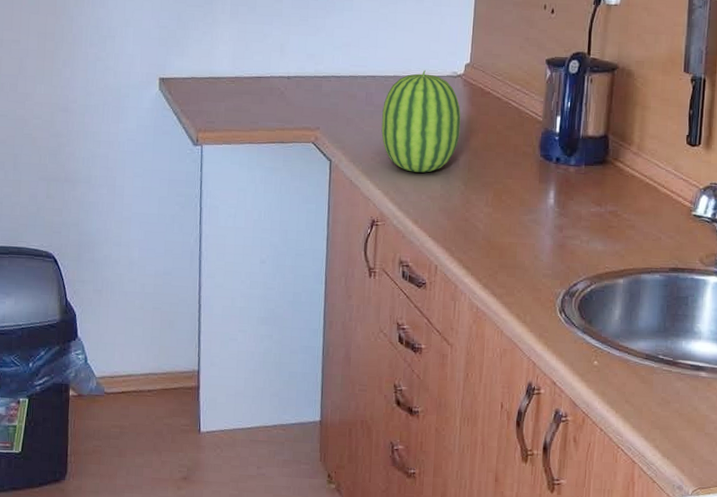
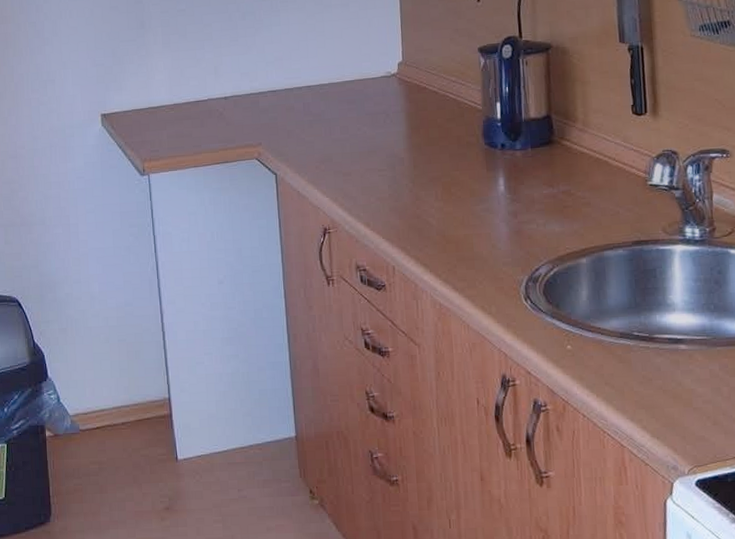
fruit: present [381,69,461,173] -> none [321,73,401,176]

